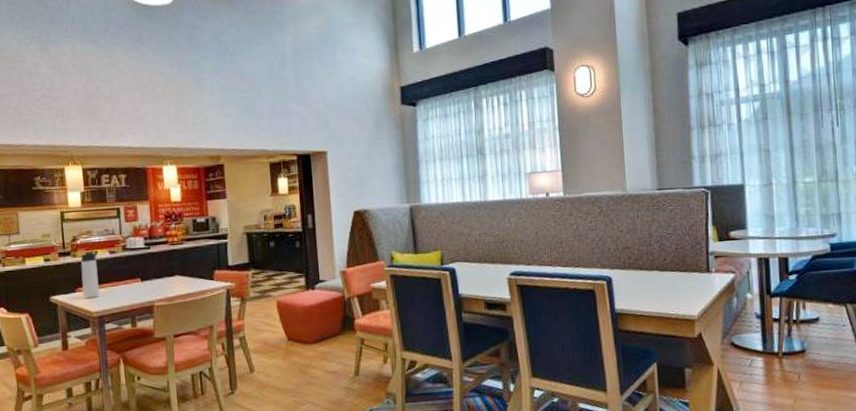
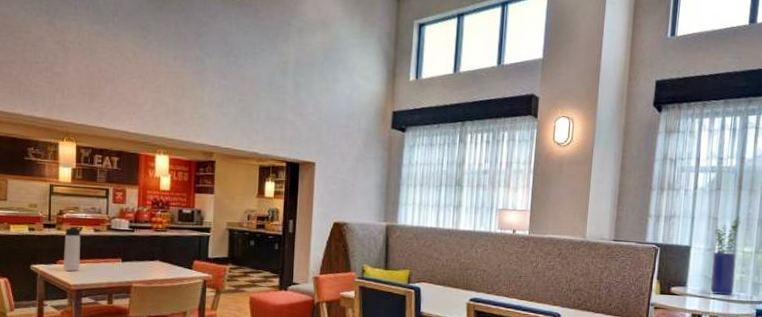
vase: none [768,145,801,233] -> present [710,216,741,295]

